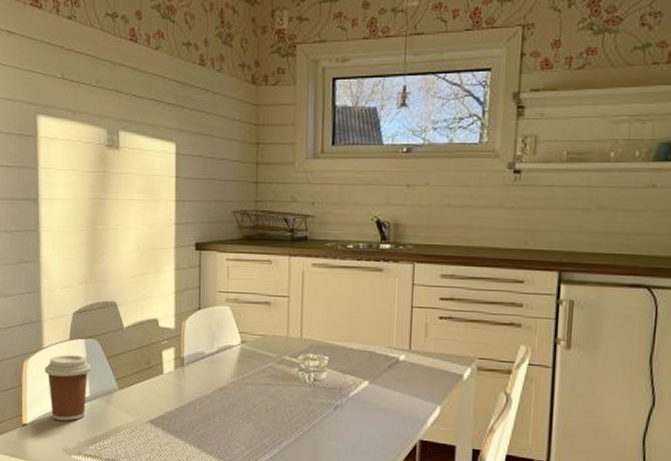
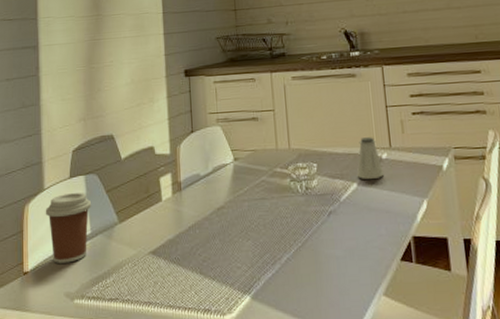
saltshaker: none [369,336,400,379] -> present [356,137,385,179]

